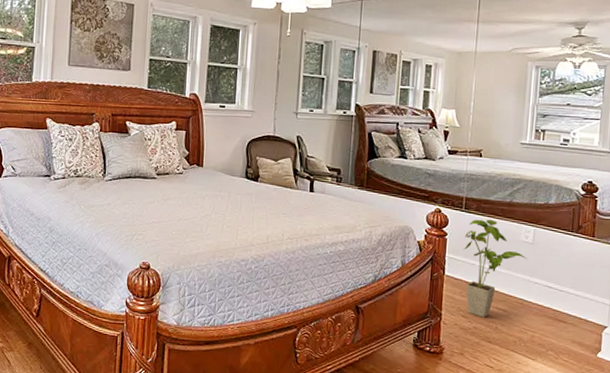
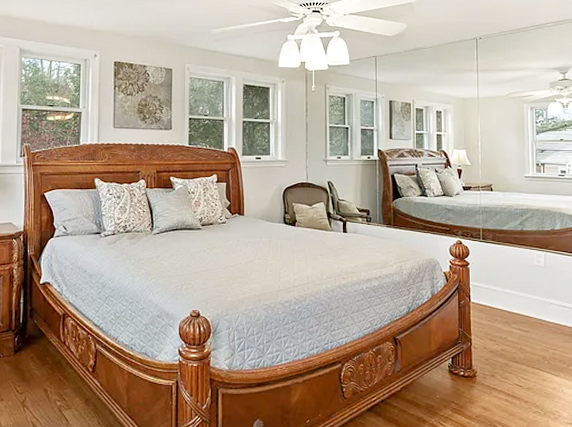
house plant: present [464,219,527,318] -> none [485,248,541,340]

